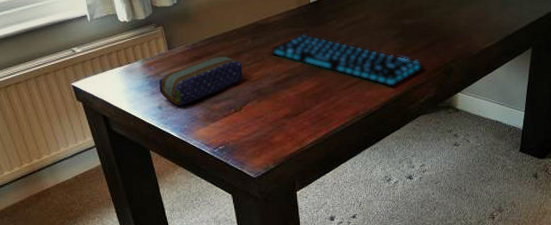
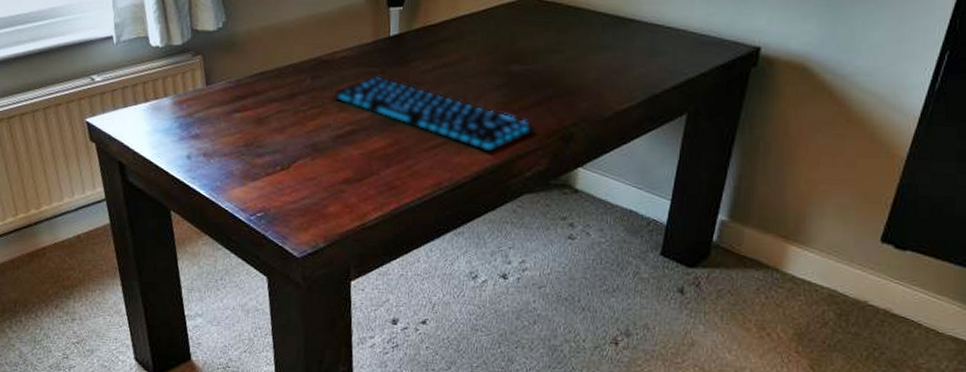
pencil case: present [159,56,243,106] -> none [190,97,296,157]

